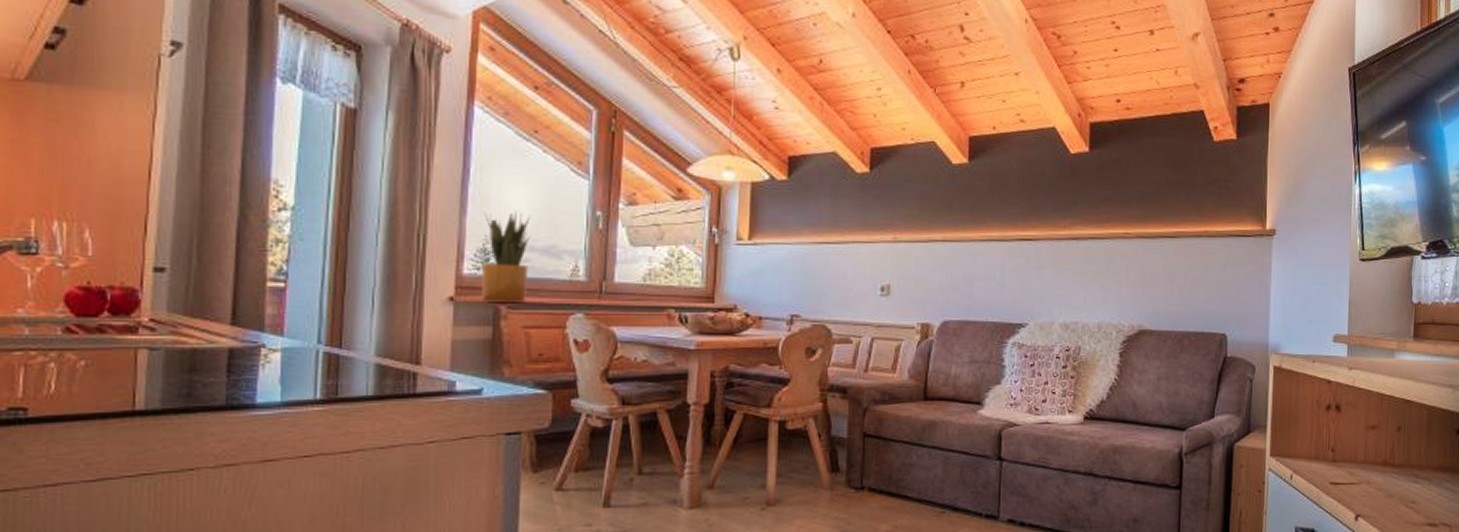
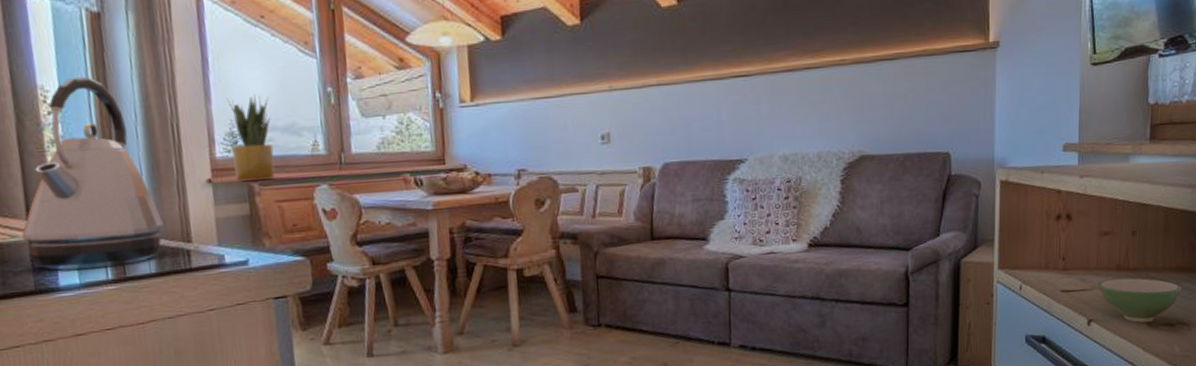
kettle: none [222,175,392,385] -> present [21,77,165,270]
bowl: none [1365,473,1443,522] -> present [1097,277,1181,323]

